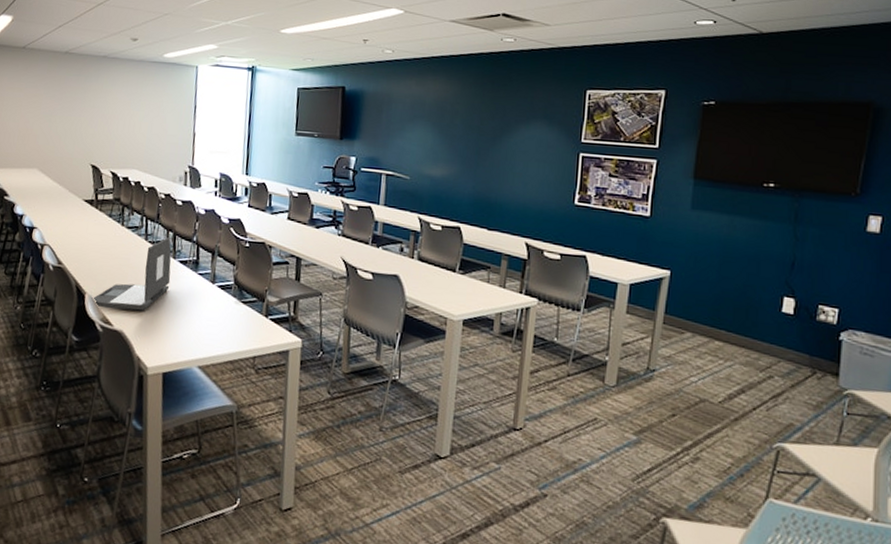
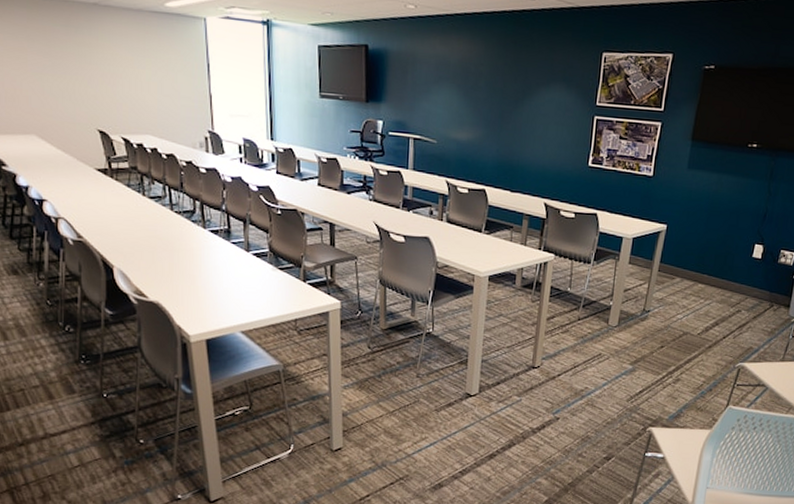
laptop: present [94,237,172,311] -> none [123,207,203,282]

